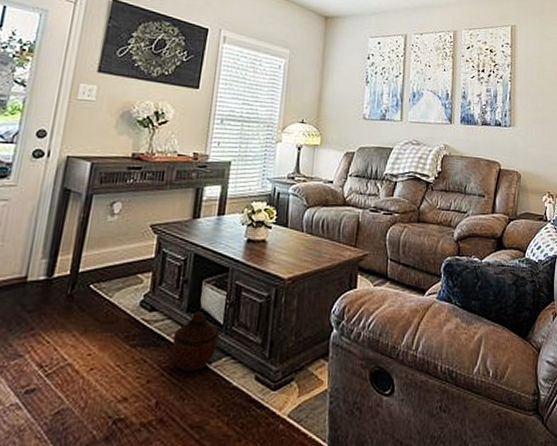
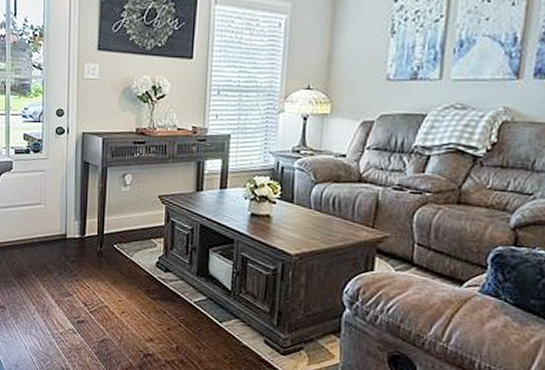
woven basket: present [171,310,220,371] -> none [186,275,229,327]

